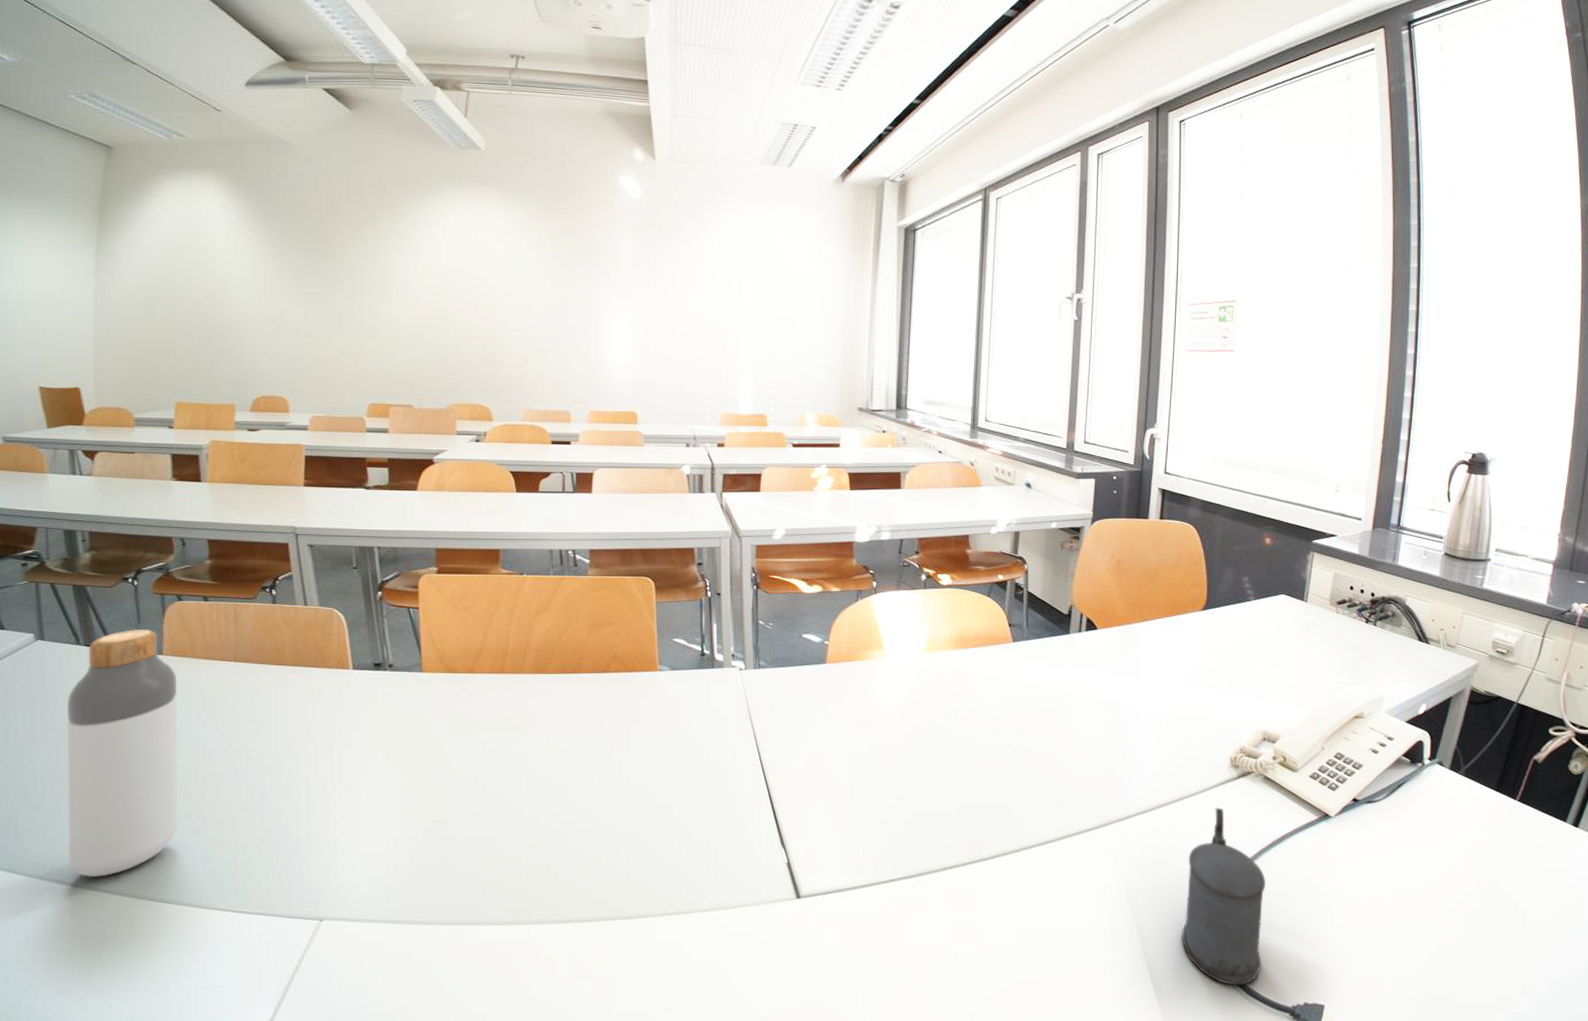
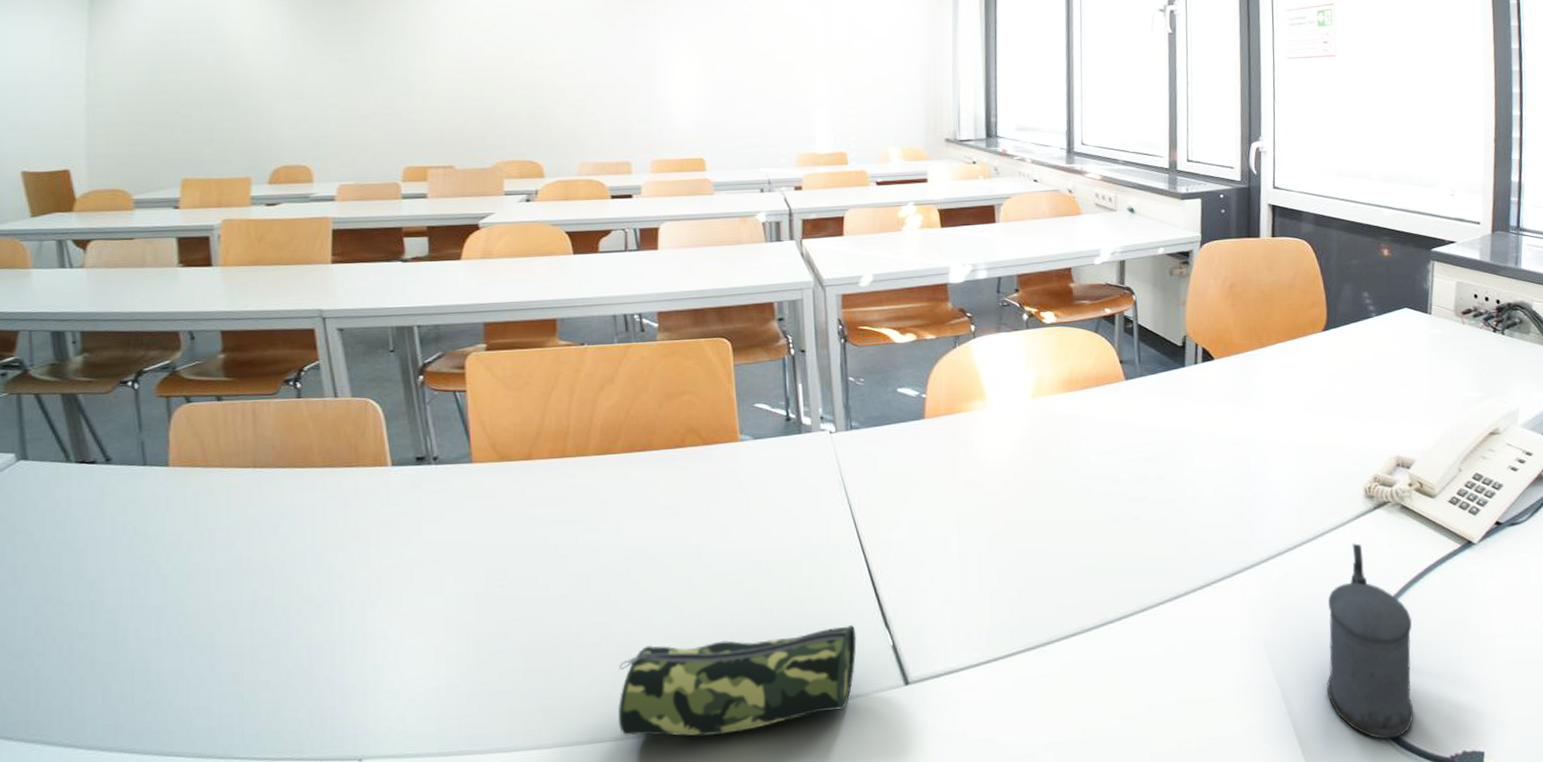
bottle: present [67,628,178,877] -> none [55,438,189,734]
pencil case: none [543,842,755,928] -> present [617,625,857,737]

